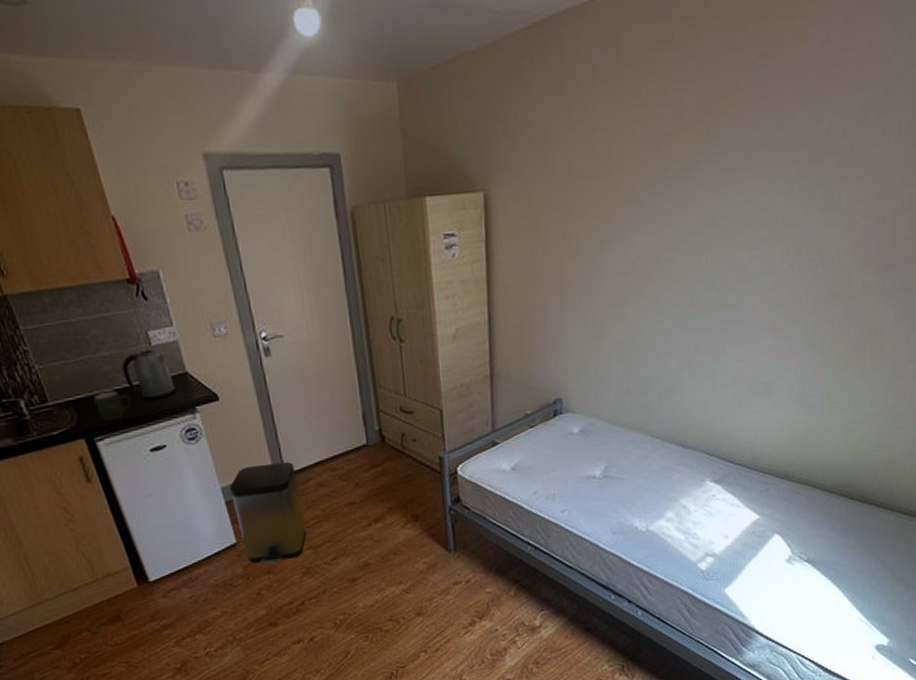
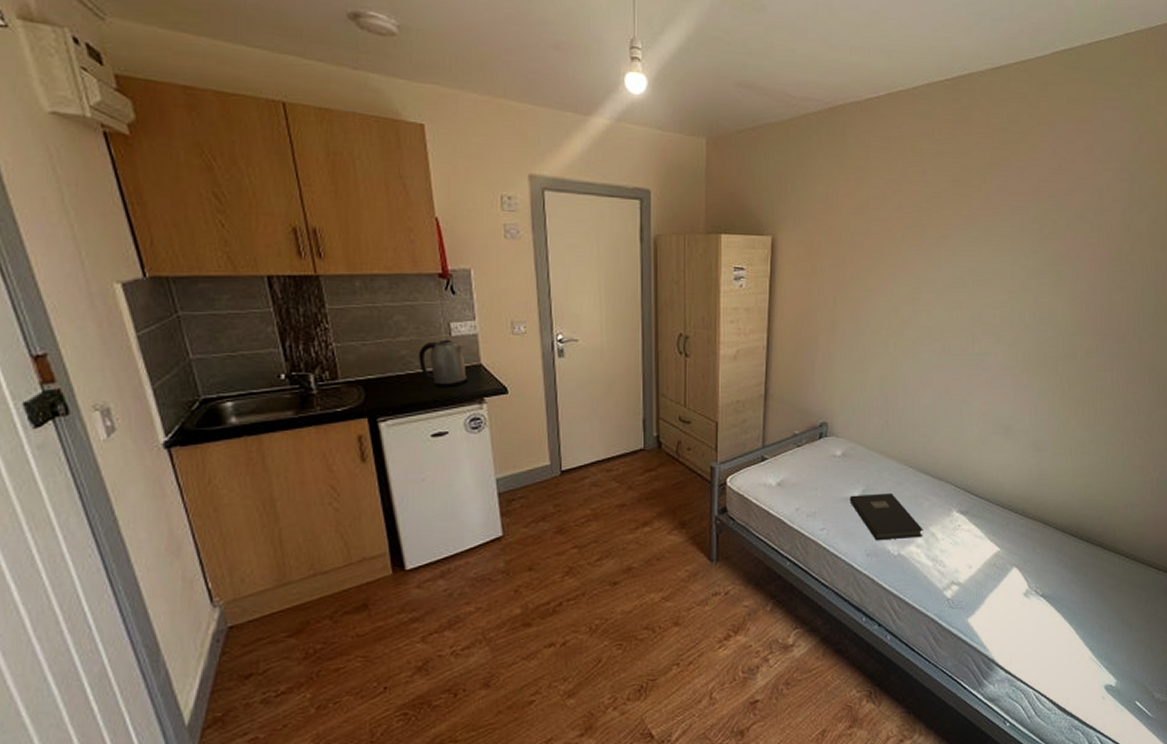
mug: present [92,390,132,421] -> none [384,374,421,403]
pedal bin: present [230,461,307,565] -> none [505,458,575,561]
book: none [591,467,674,517] -> present [849,492,923,540]

